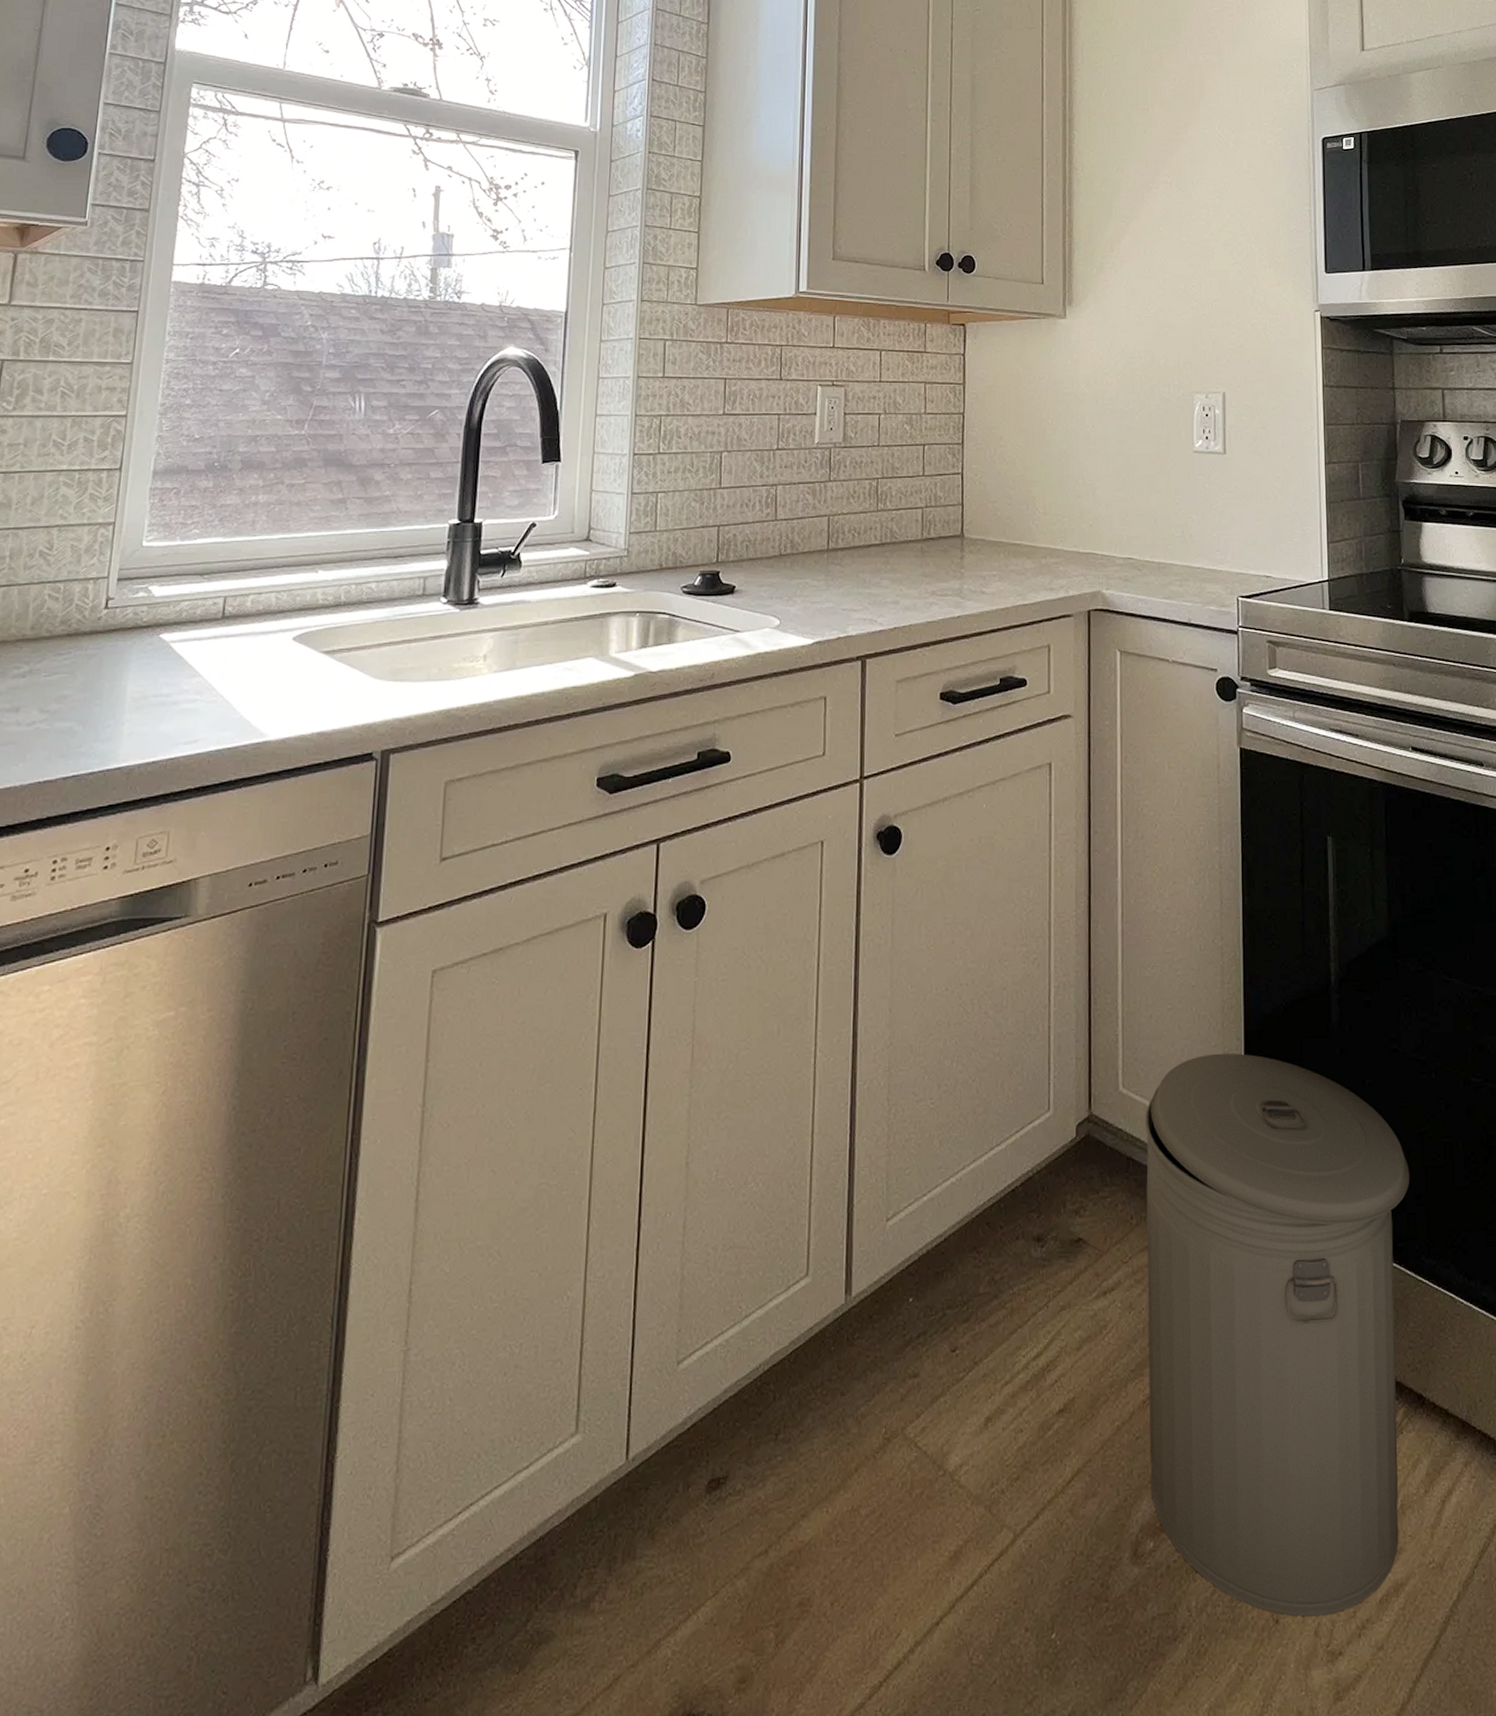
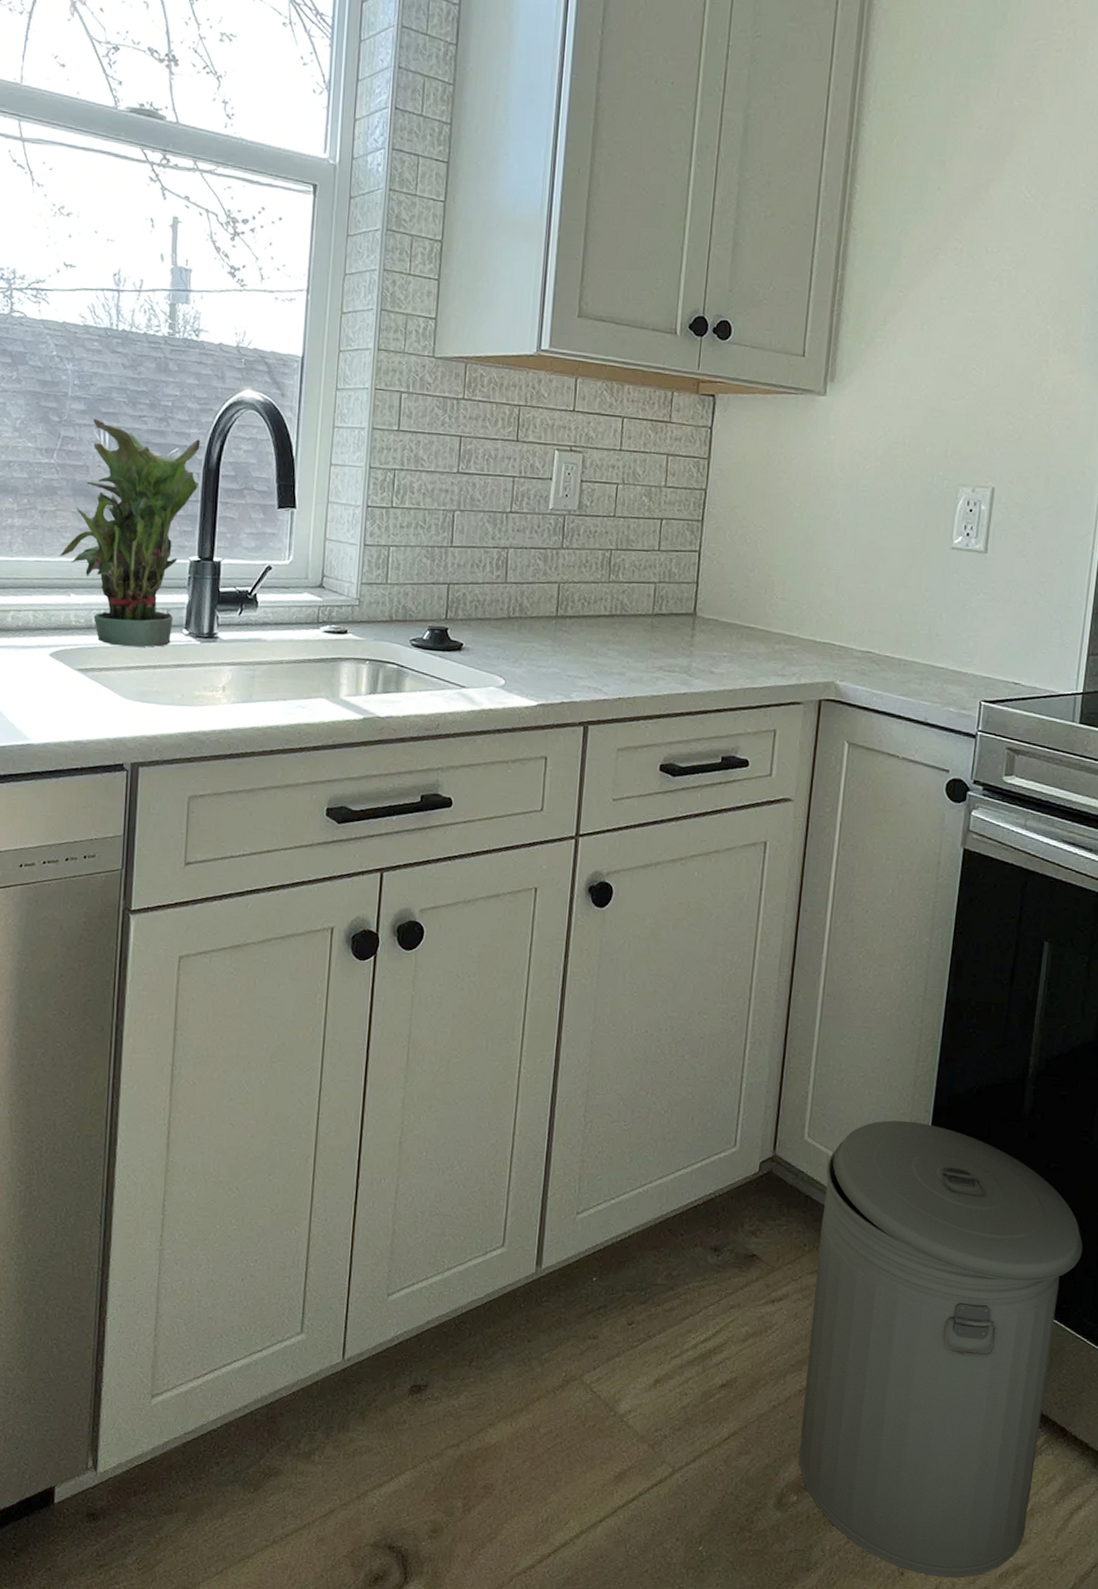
potted plant: none [307,385,462,622] -> present [59,418,201,647]

